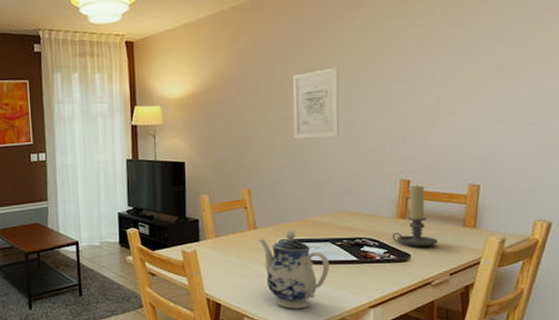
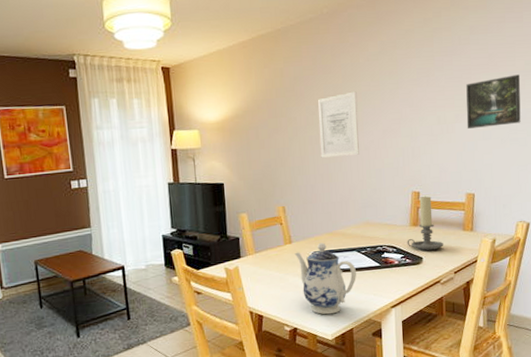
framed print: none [473,48,547,110] -> present [466,74,521,129]

